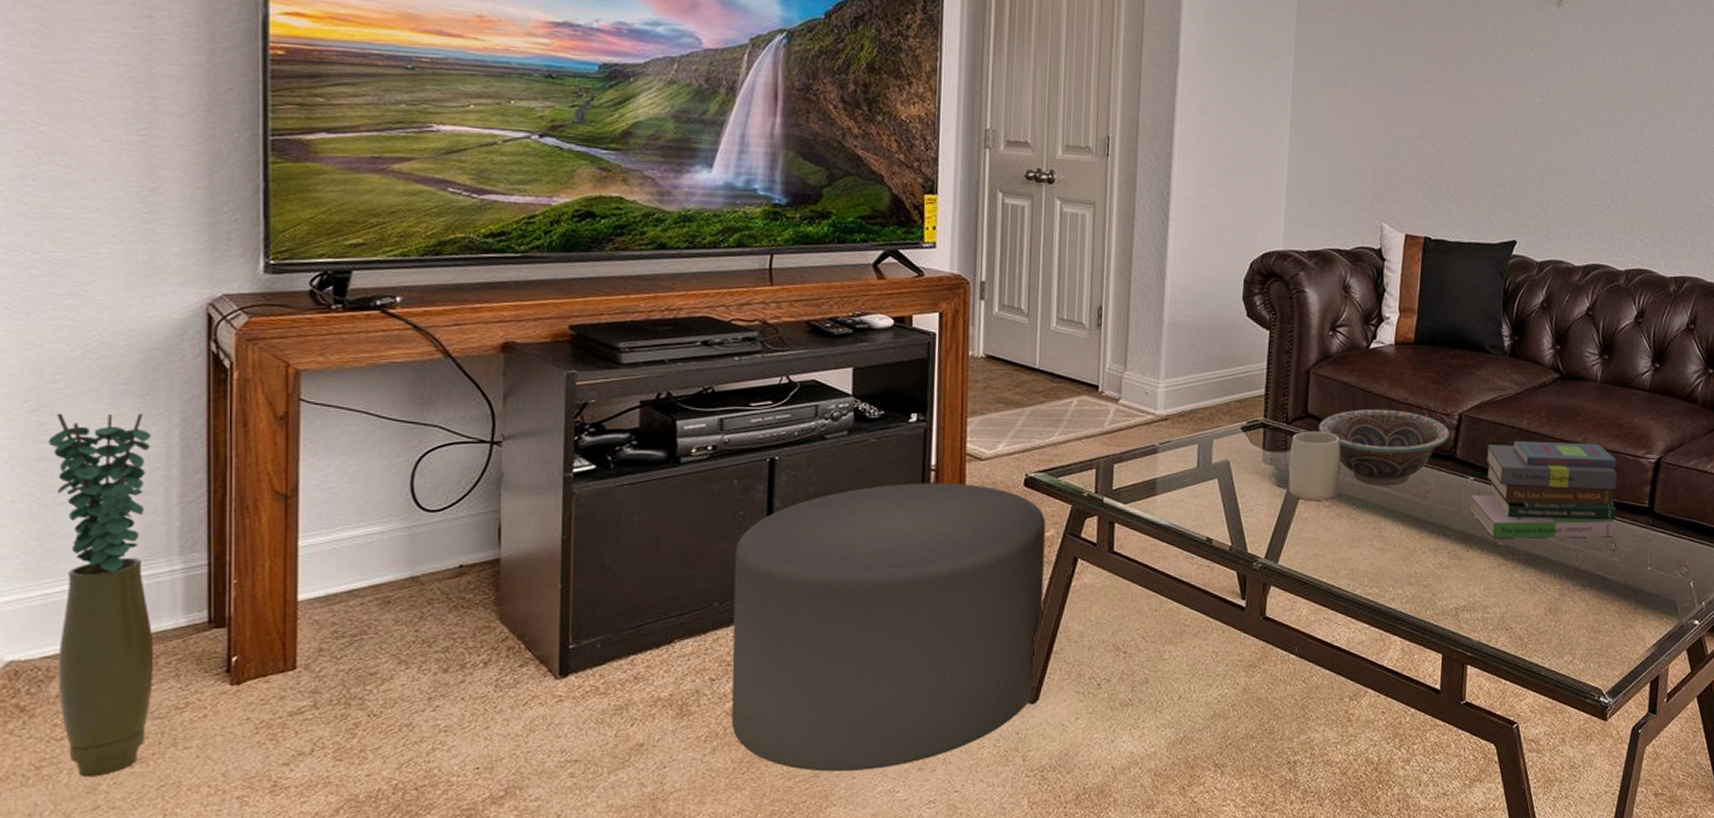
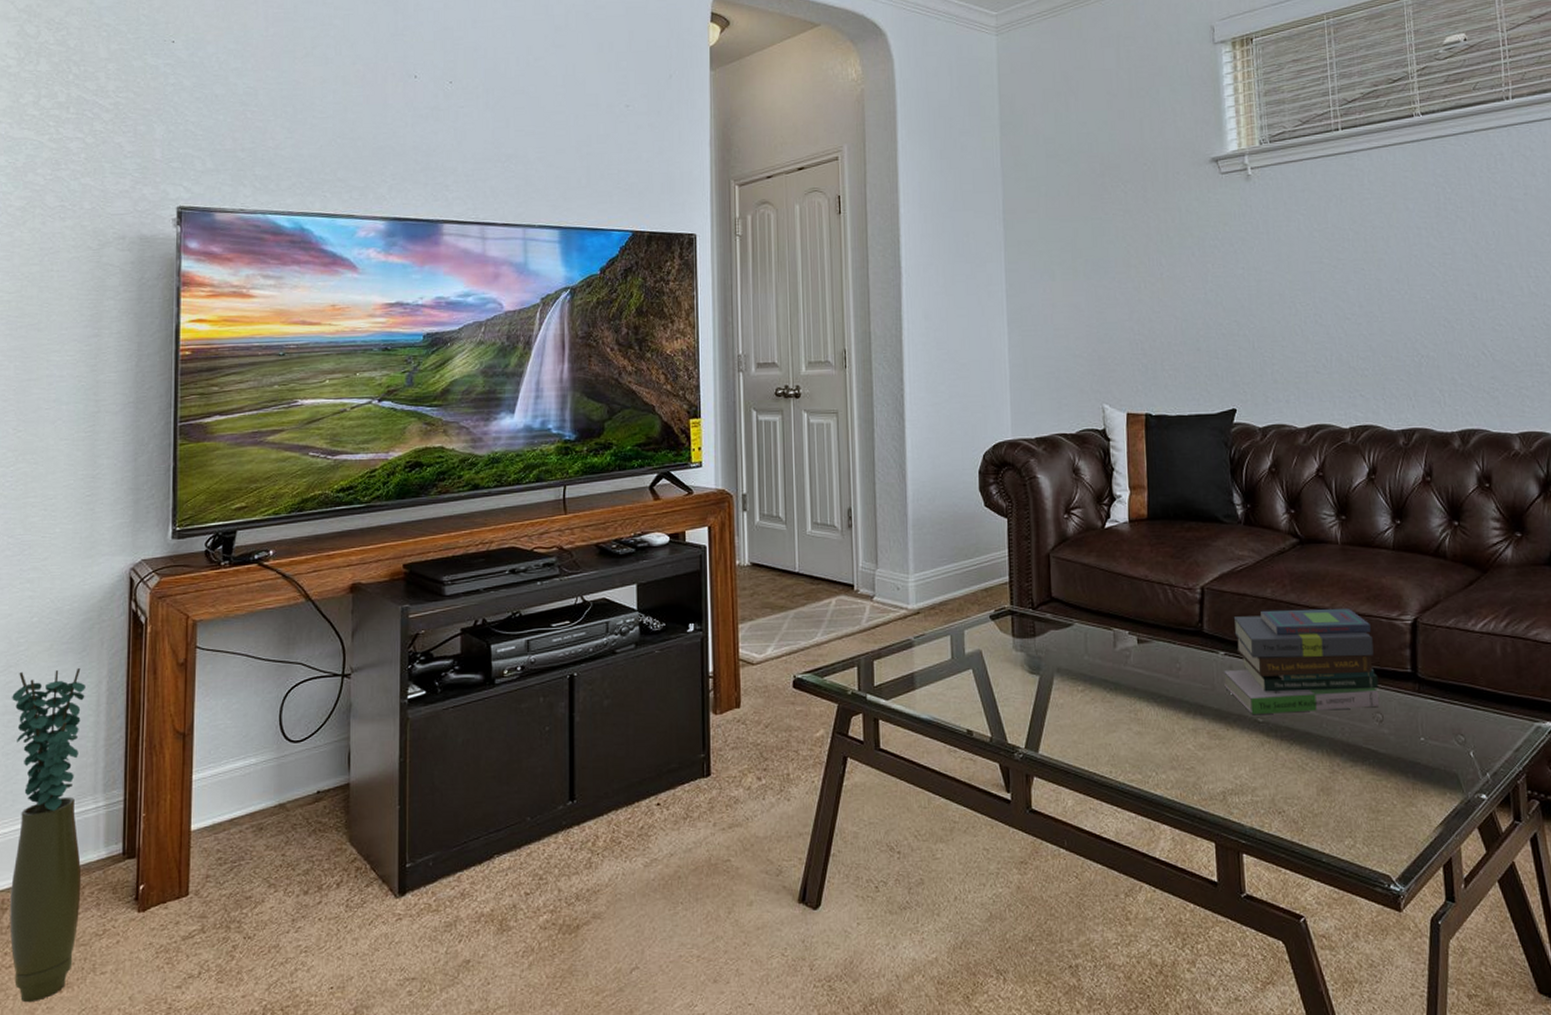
pouf: present [732,482,1046,772] -> none [543,689,820,986]
mug: present [1288,431,1342,500] -> none [1038,614,1090,686]
decorative bowl: present [1318,409,1450,486] -> none [1063,587,1194,667]

